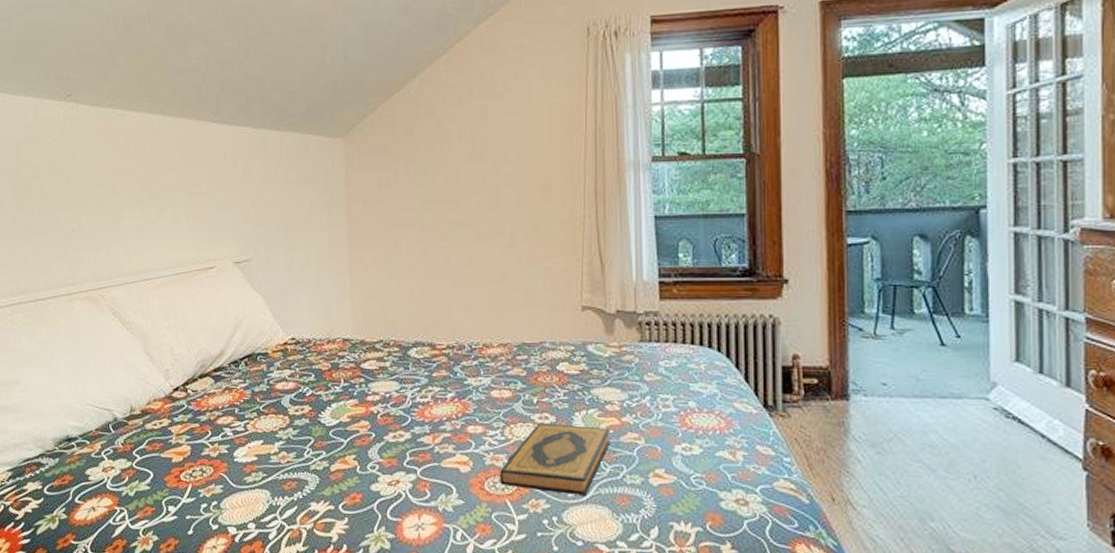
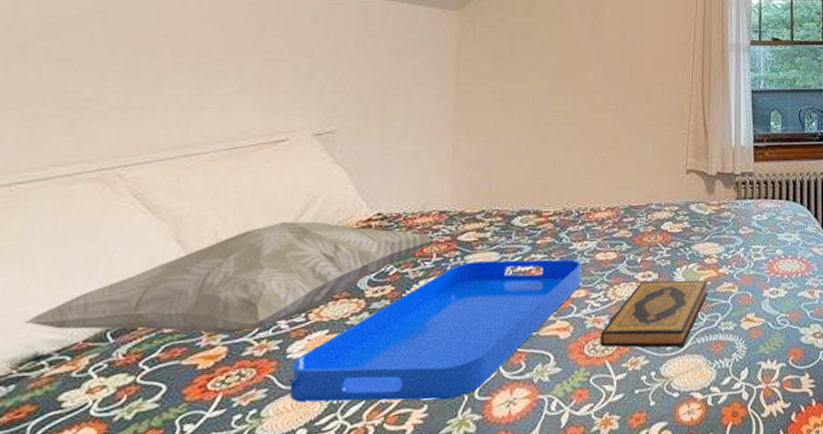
decorative pillow: none [58,342,341,435] -> present [24,221,434,334]
serving tray: none [238,388,478,516] -> present [289,259,582,402]

